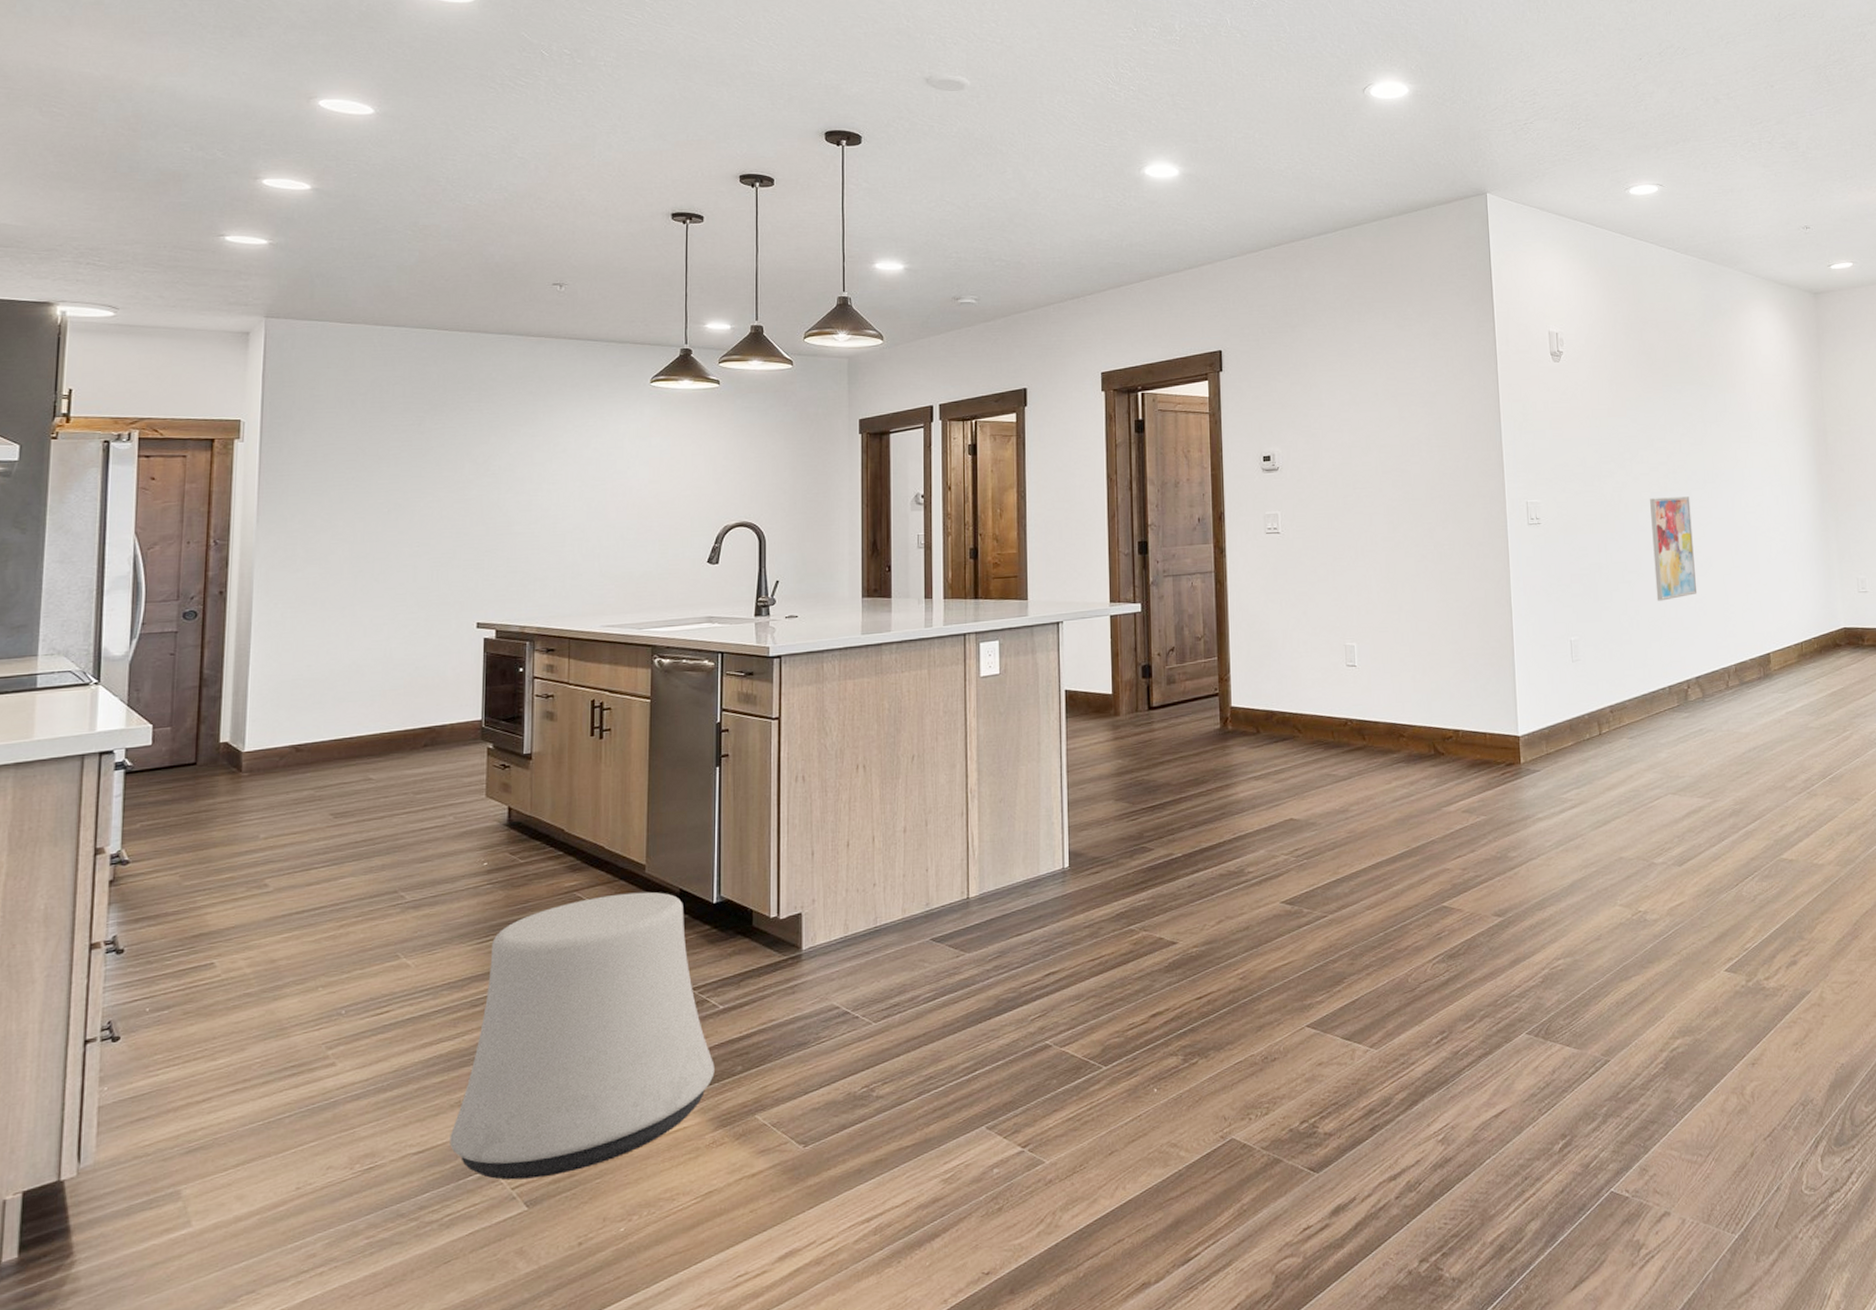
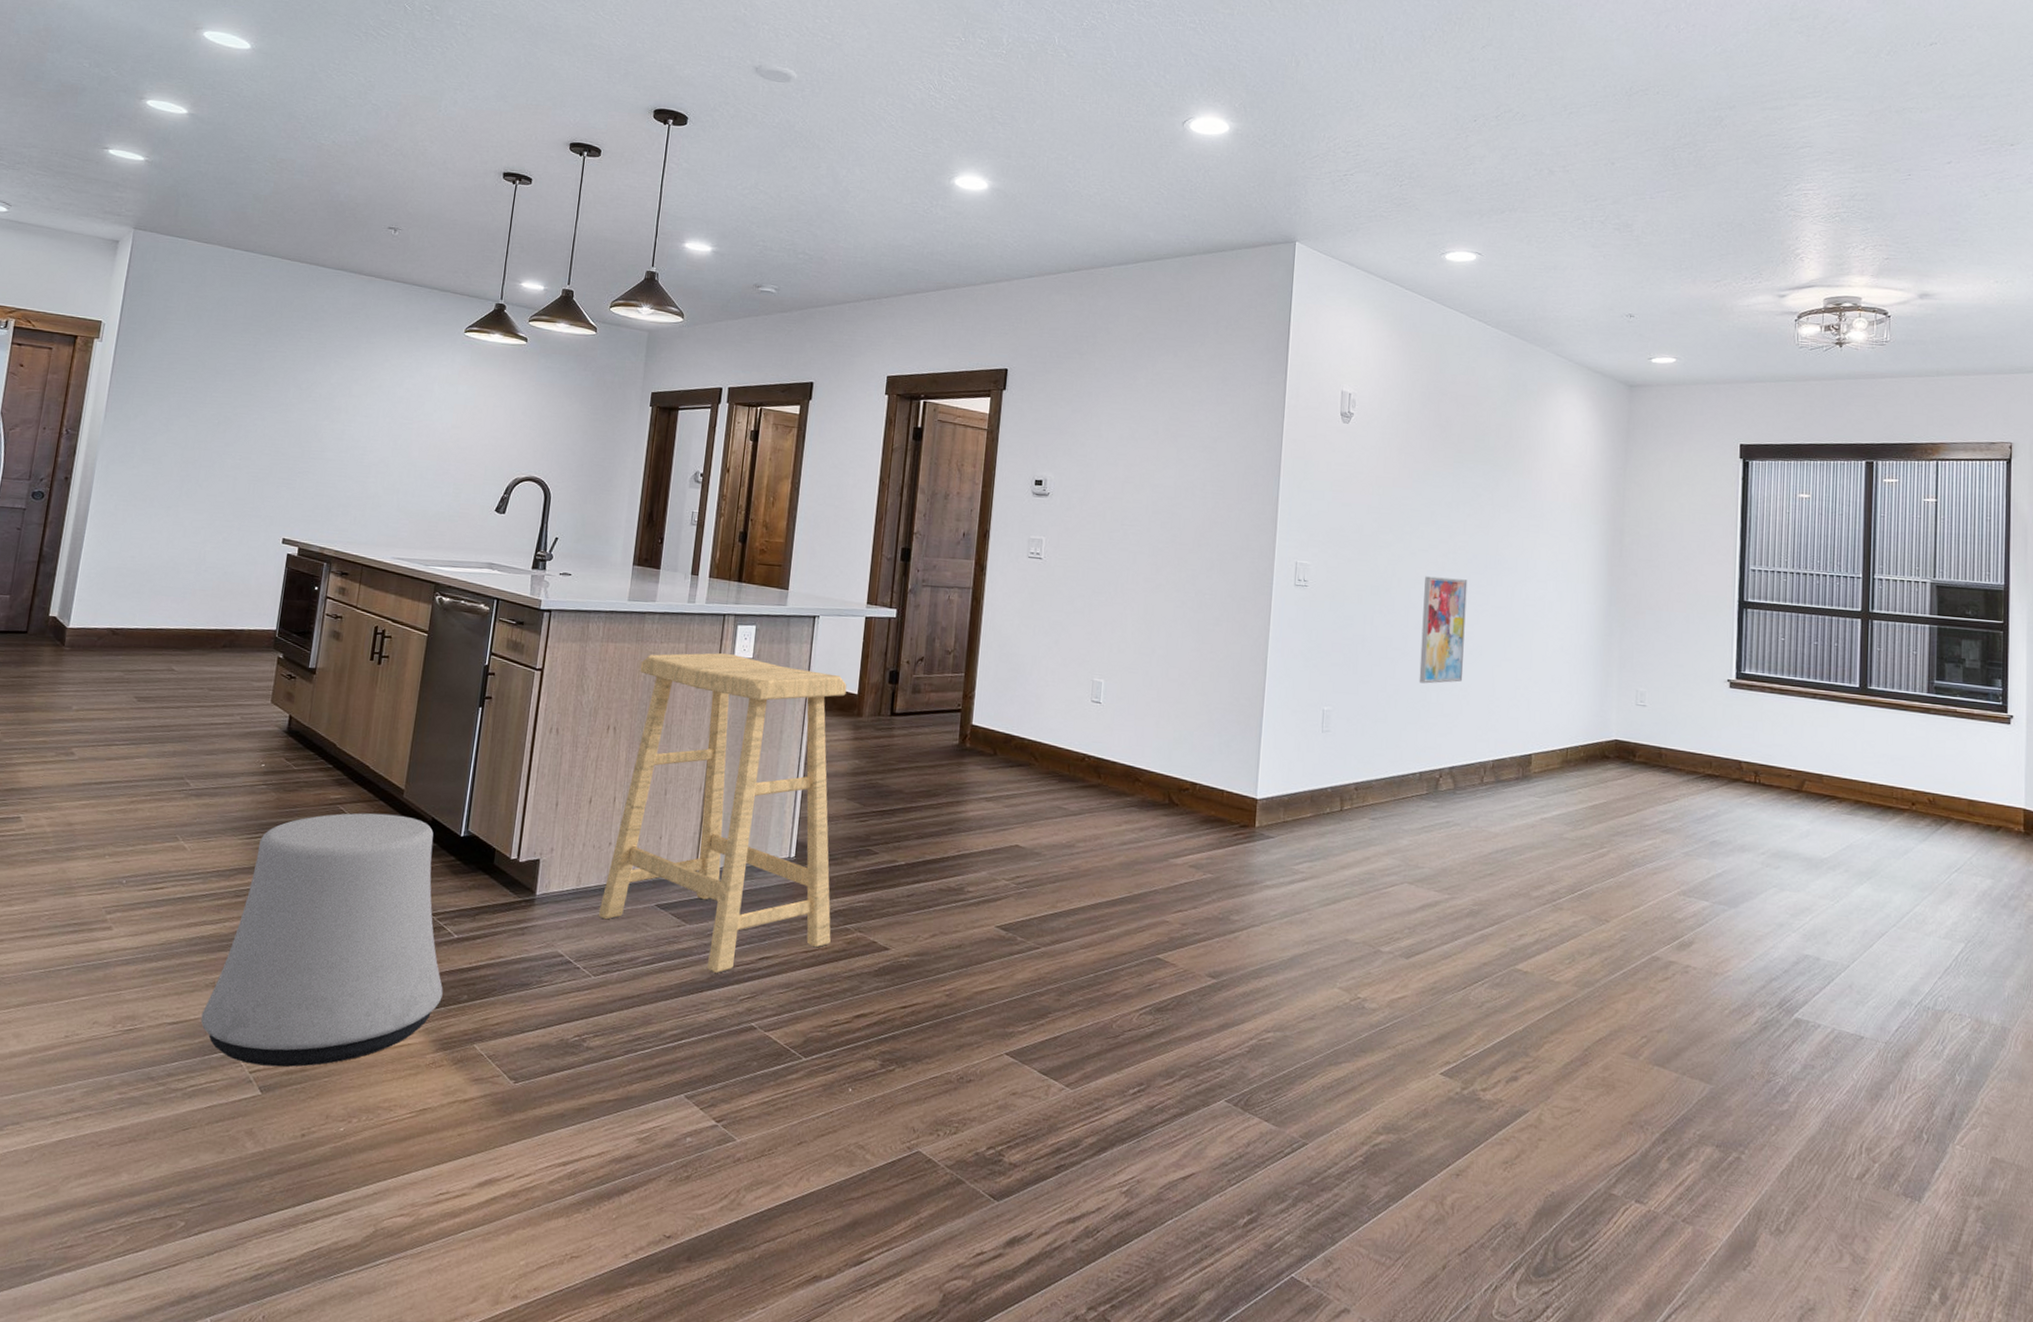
stool: none [871,673,1116,999] -> present [598,653,847,974]

